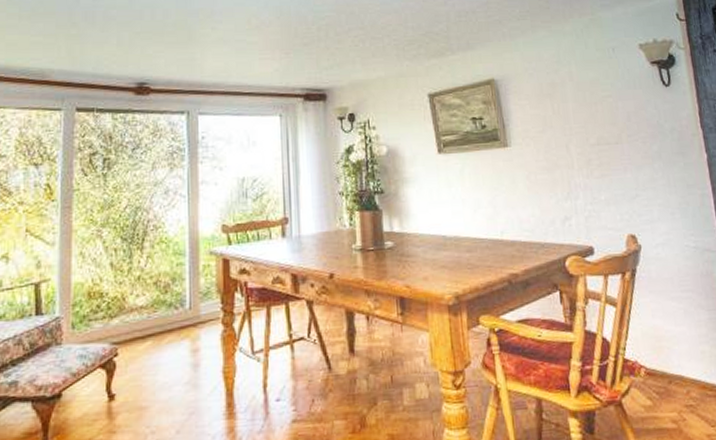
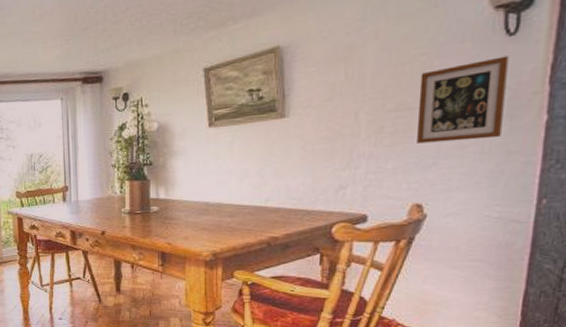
picture frame: none [610,103,679,176] -> present [416,56,509,144]

